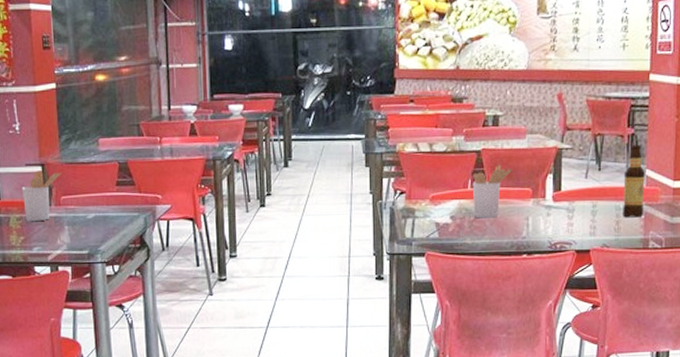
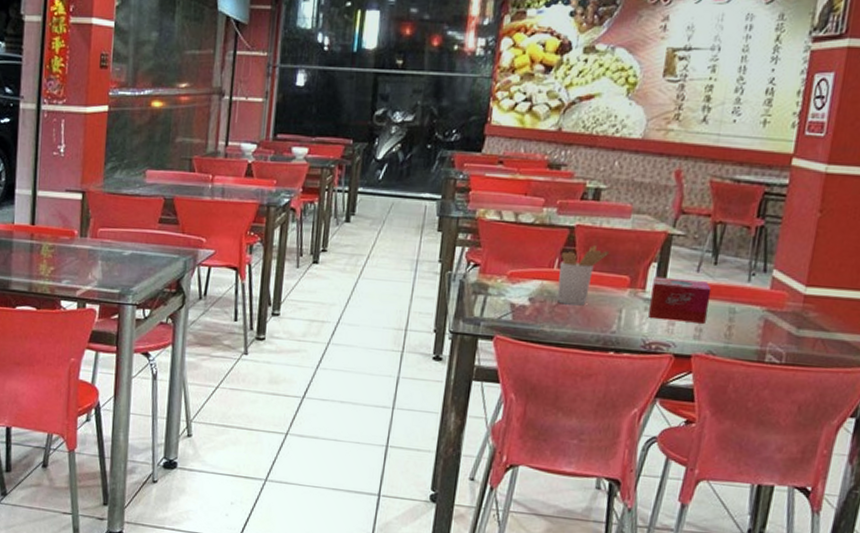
utensil holder: present [22,170,61,221] -> none [58,198,102,253]
tissue box: none [550,185,599,223] -> present [647,276,712,324]
bottle: present [622,144,645,218] -> none [736,238,772,325]

